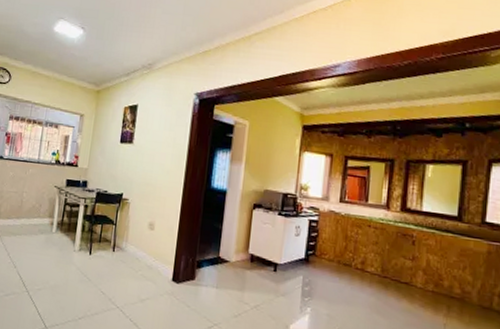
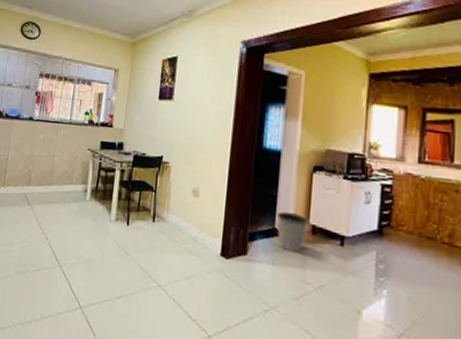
bucket: none [219,243,248,277] -> present [275,212,308,252]

